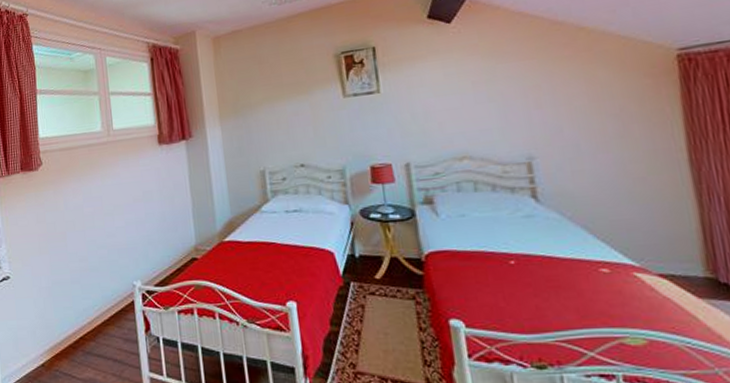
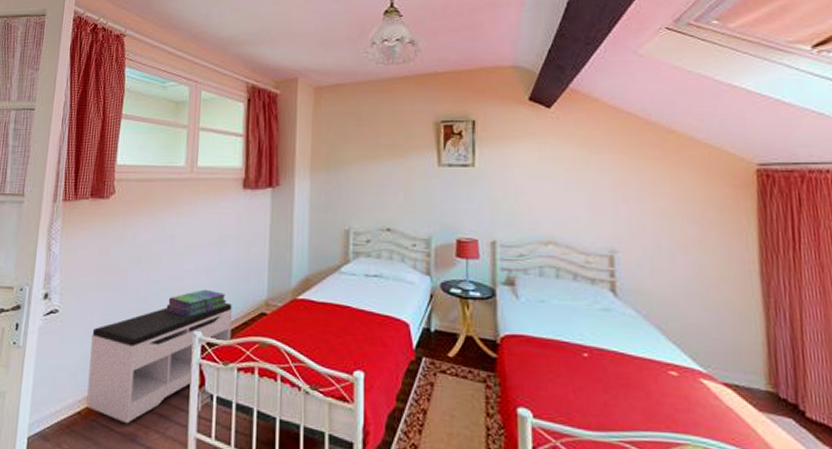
bench: none [42,253,168,371] -> present [86,303,232,424]
stack of books: none [104,242,159,270] -> present [166,289,227,317]

